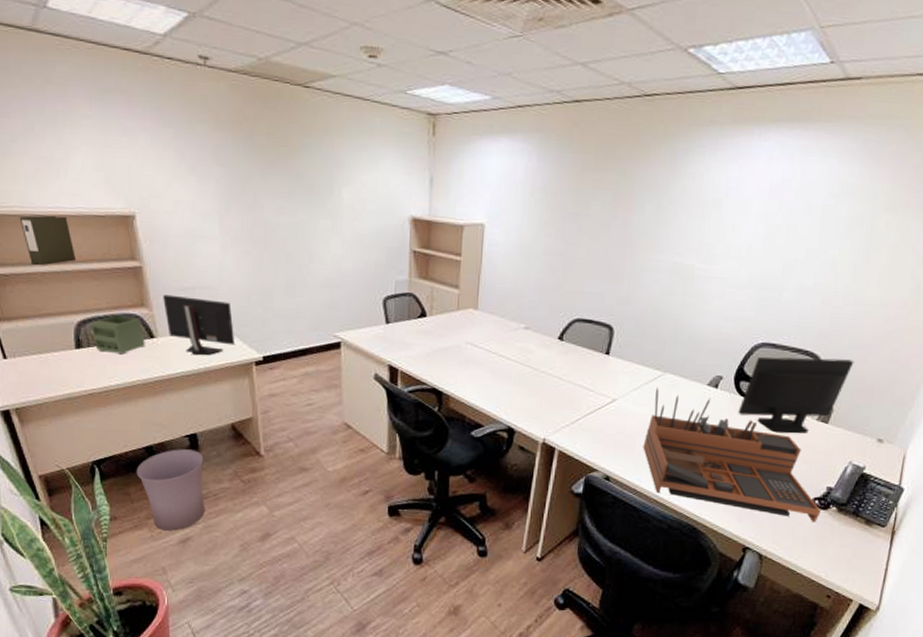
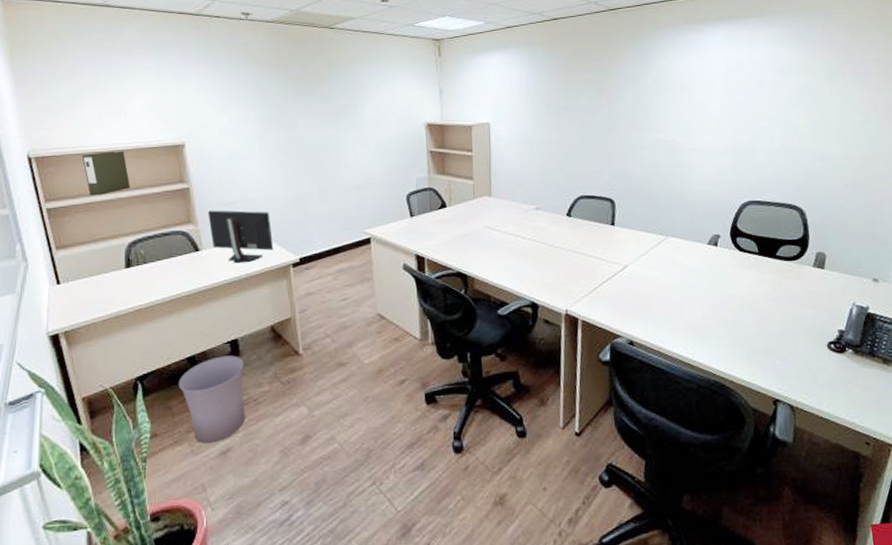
desk organizer: present [90,315,145,354] -> none [140,233,191,270]
desk organizer: present [643,387,821,523] -> none [659,250,839,367]
computer monitor: present [738,356,854,434] -> none [740,208,834,283]

